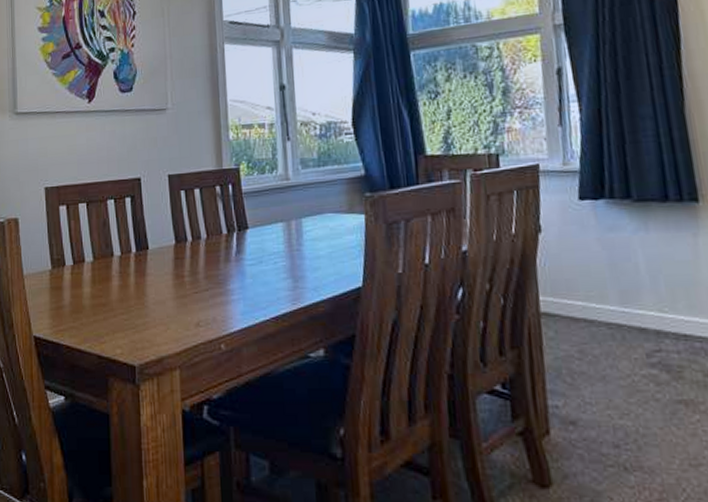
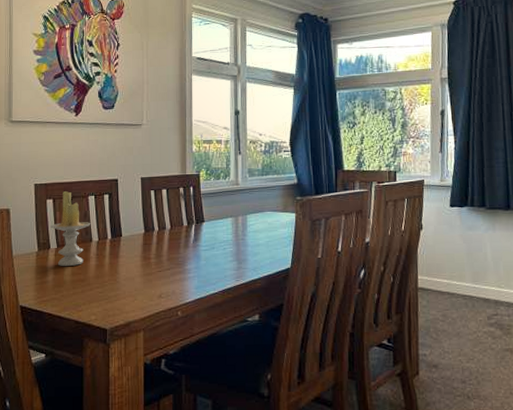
candle: none [65,195,111,287] -> present [51,191,91,266]

